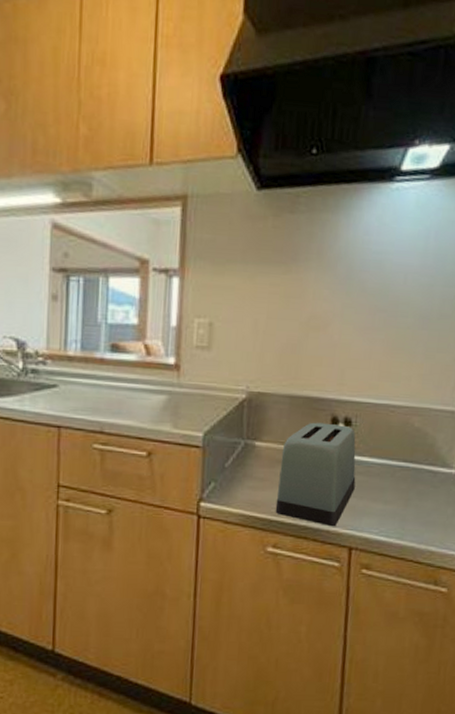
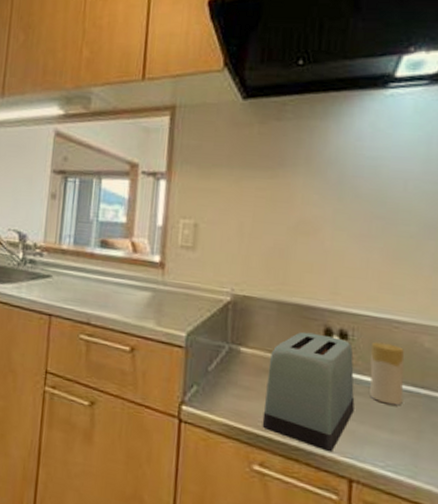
candle: none [368,425,398,480] -> present [369,341,405,406]

